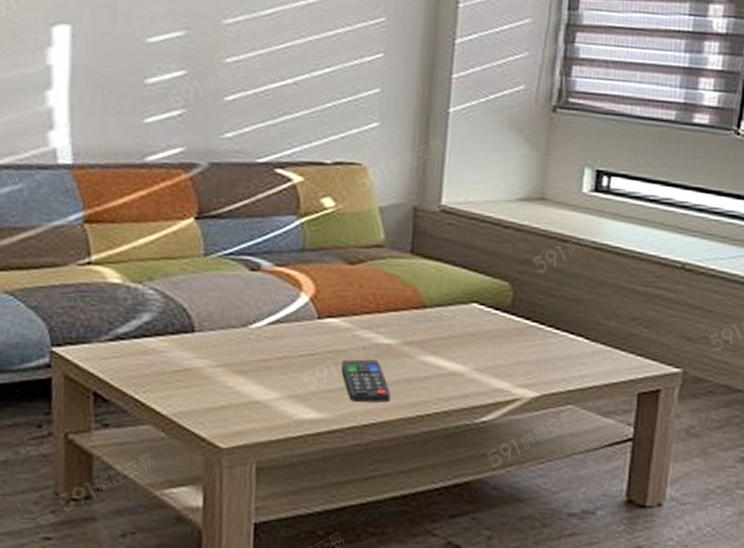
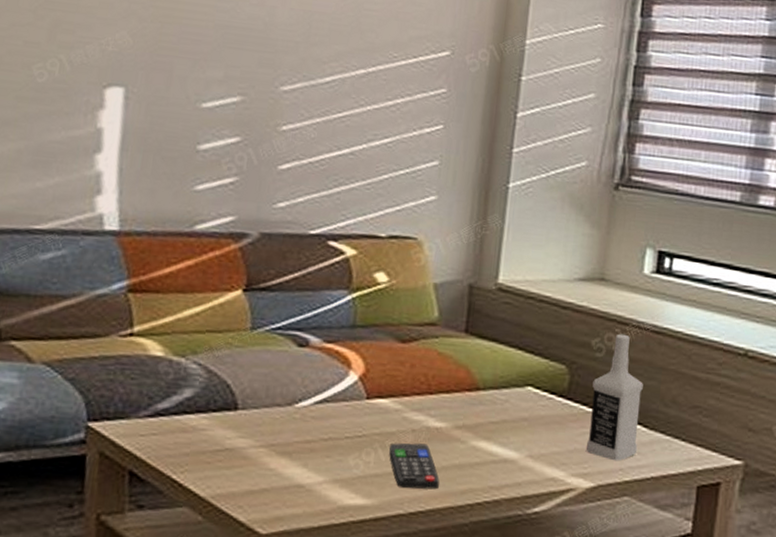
vodka: none [531,250,584,372] -> present [586,333,643,461]

